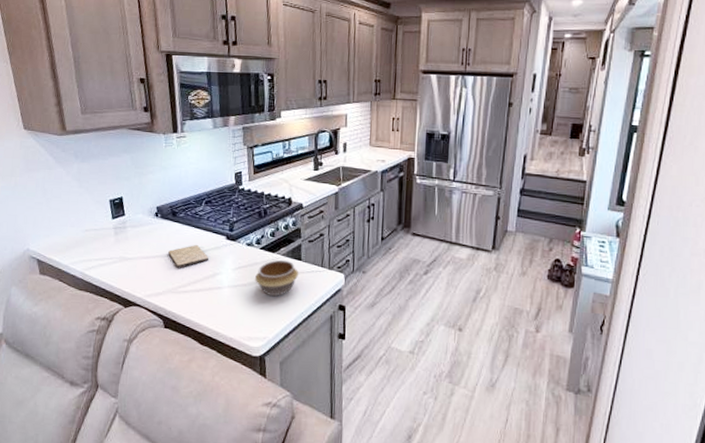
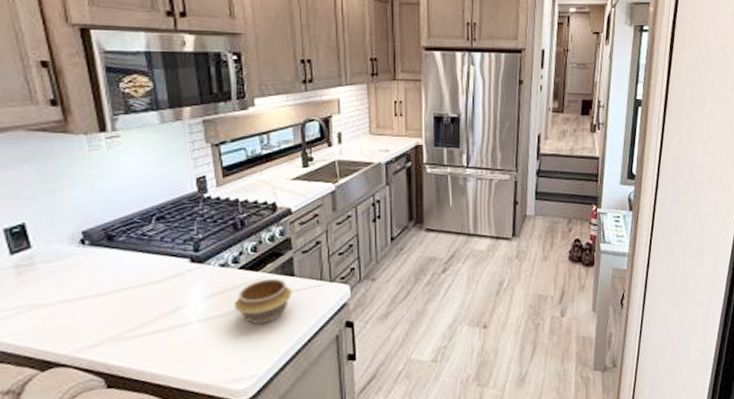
cutting board: present [168,244,208,268] -> none [105,273,166,308]

